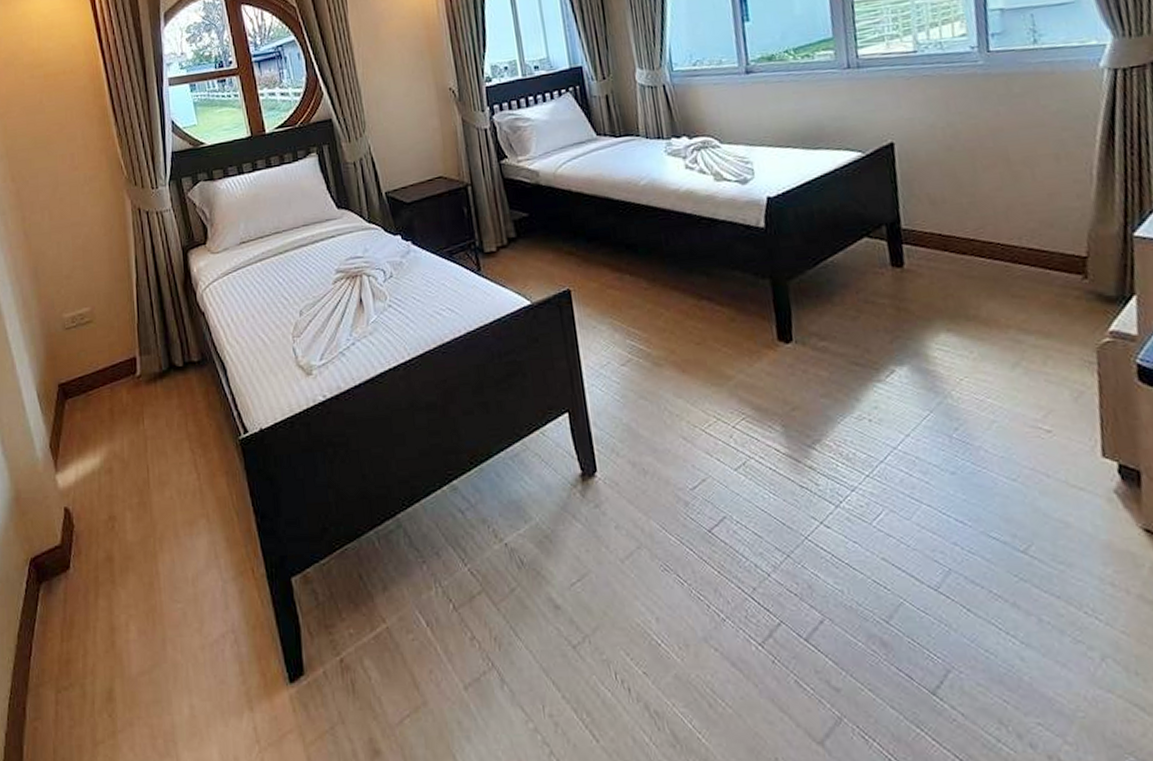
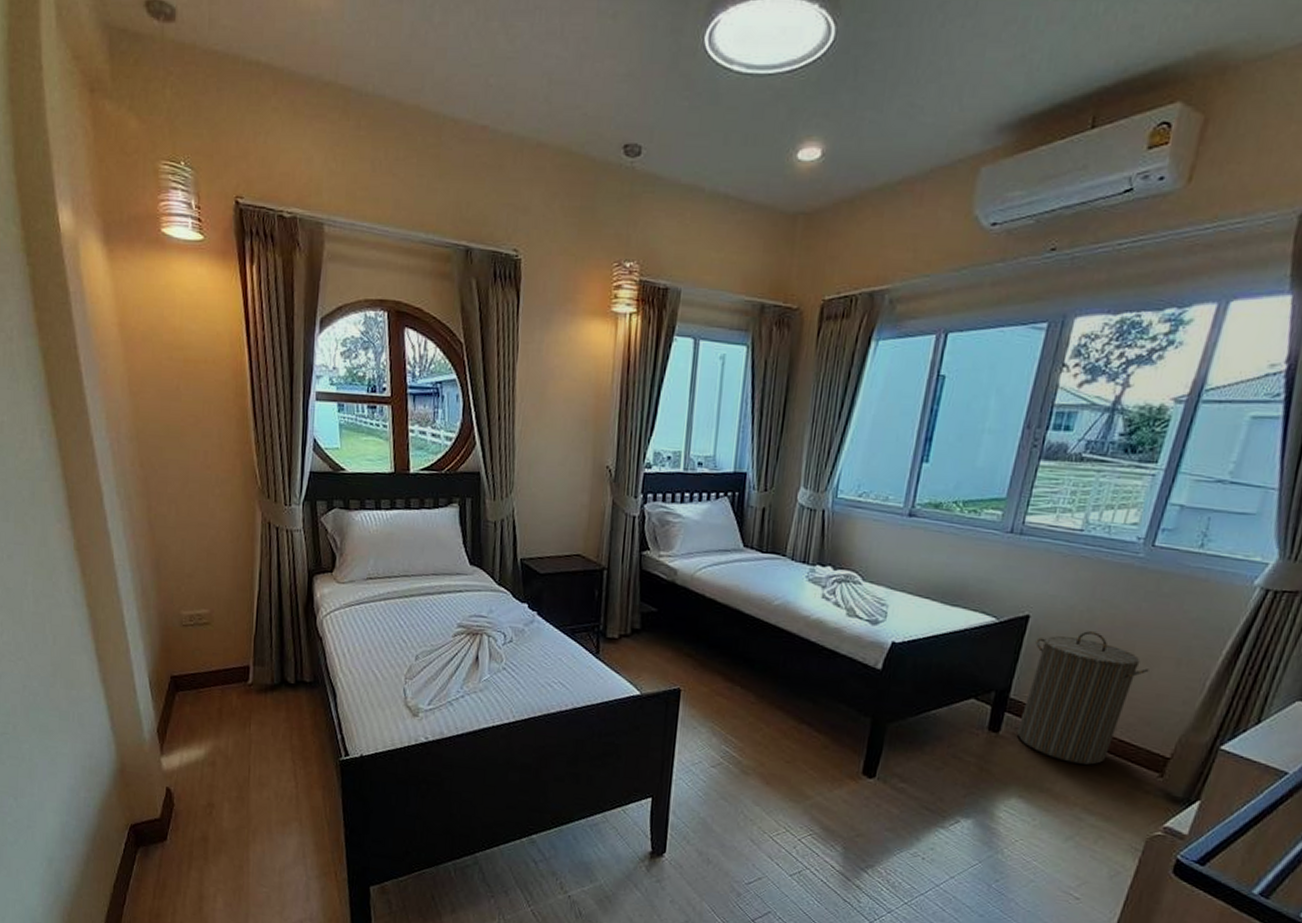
laundry hamper: none [908,145,1031,283] -> present [1016,631,1149,765]

